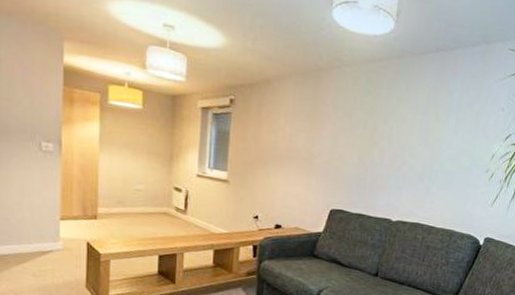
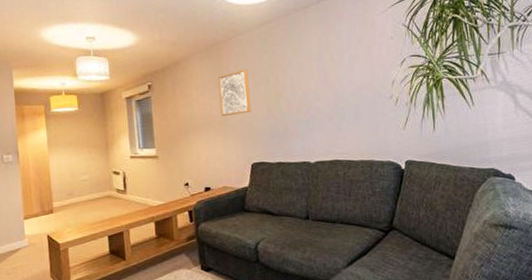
wall art: none [307,106,346,156] -> present [217,69,251,116]

